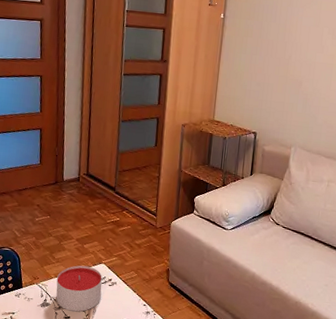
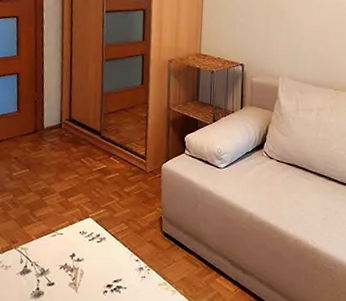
candle: present [56,265,102,312] -> none [38,221,90,276]

